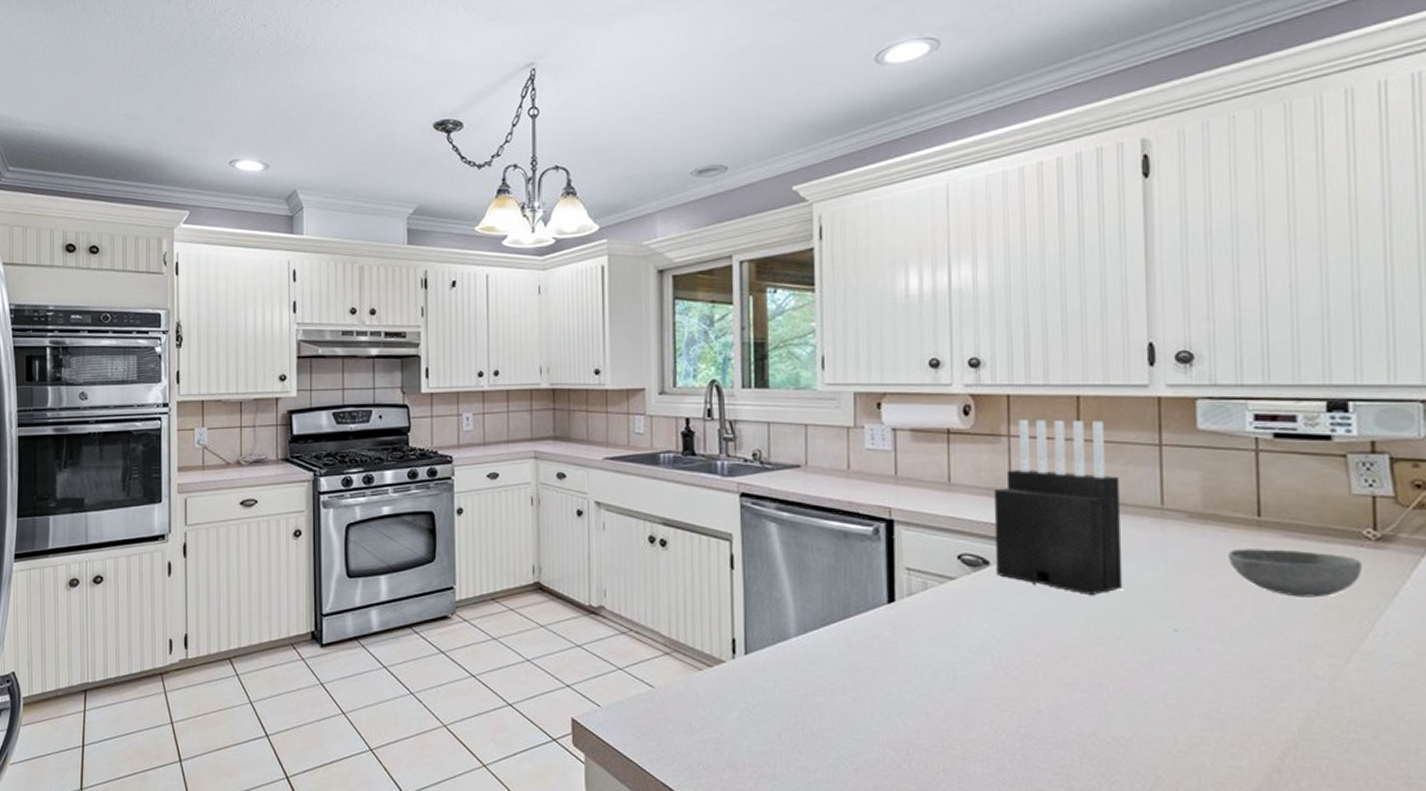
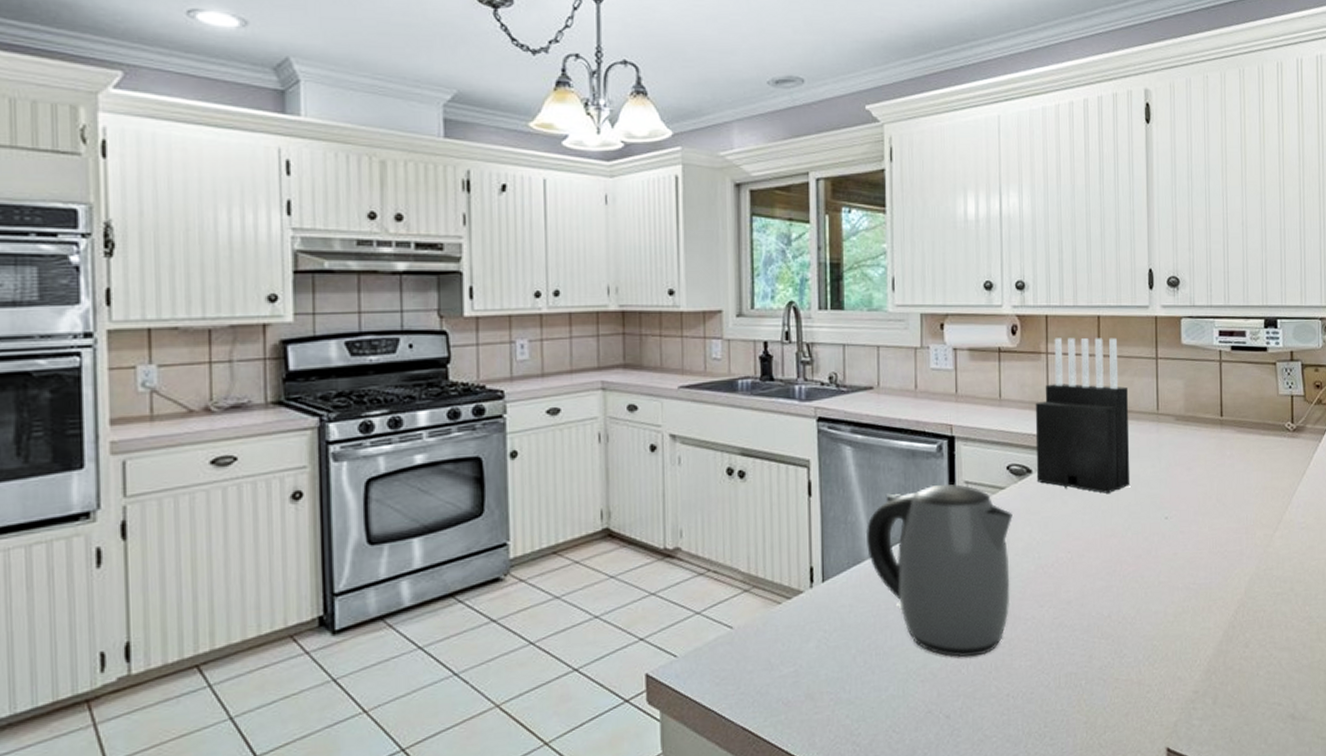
kettle: none [791,568,965,754] -> present [865,483,1013,657]
bowl: present [1228,548,1362,598] -> none [1202,443,1285,482]

